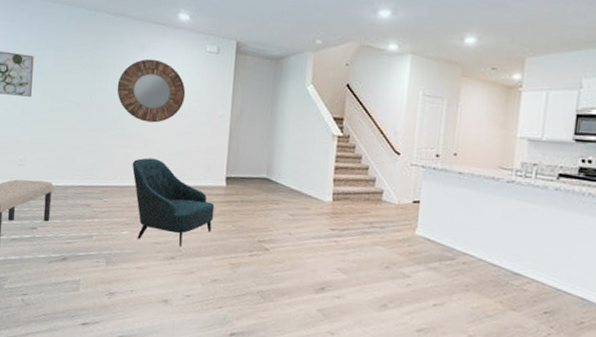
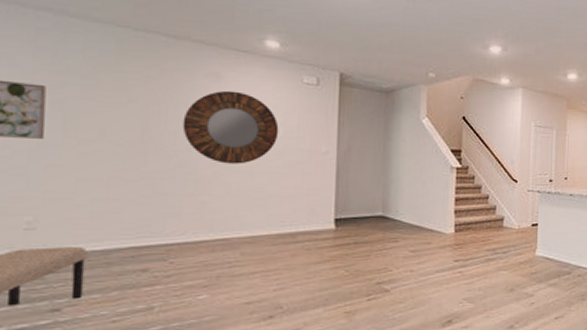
armchair: present [132,157,215,247] -> none [209,205,322,303]

